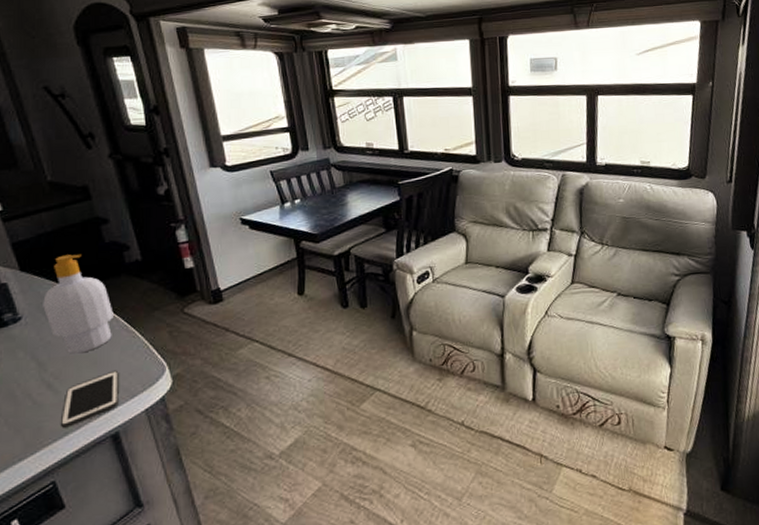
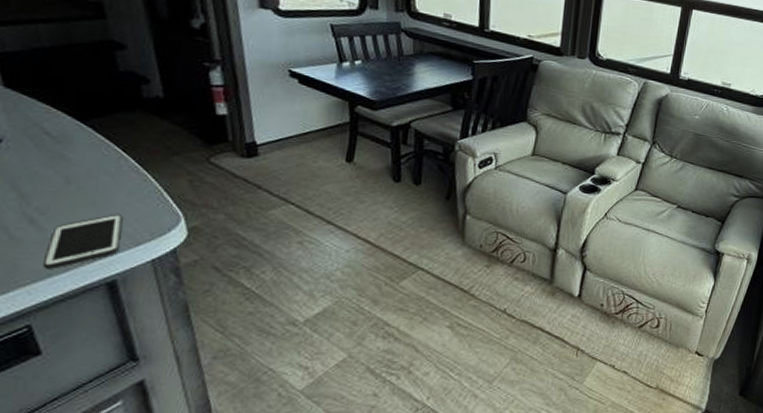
soap bottle: present [43,254,114,354] -> none [31,77,123,190]

